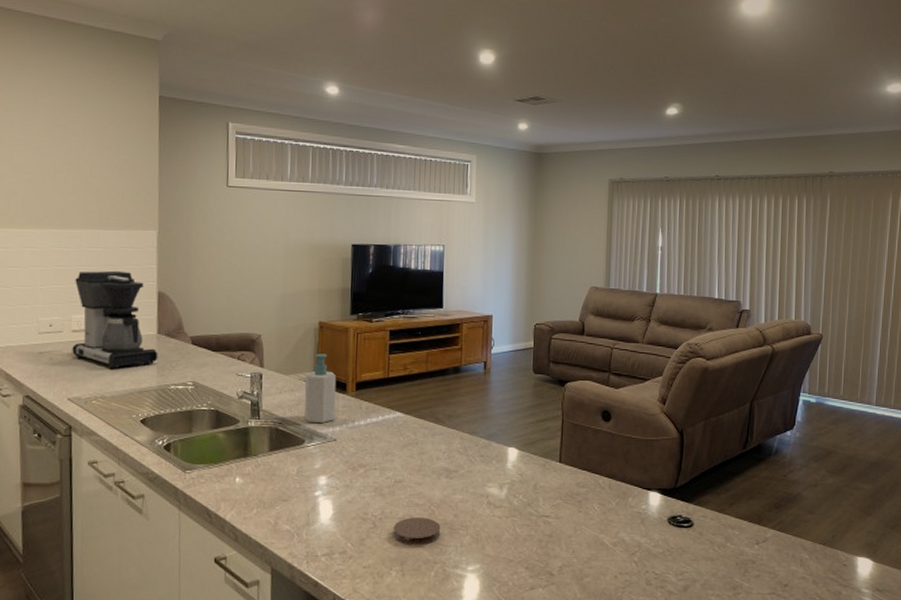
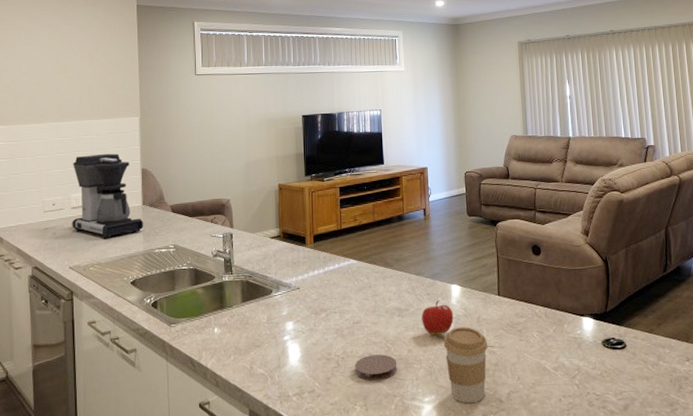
soap bottle: present [304,353,337,424] -> none [269,212,297,275]
fruit: none [472,464,508,501] -> present [422,301,454,335]
coffee cup: none [494,493,543,575] -> present [443,327,488,404]

